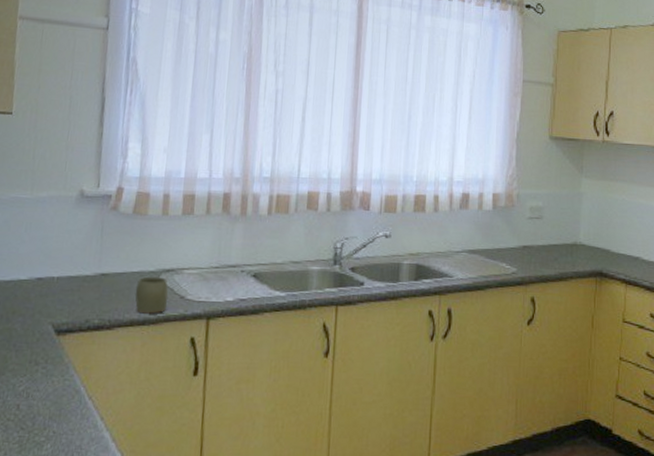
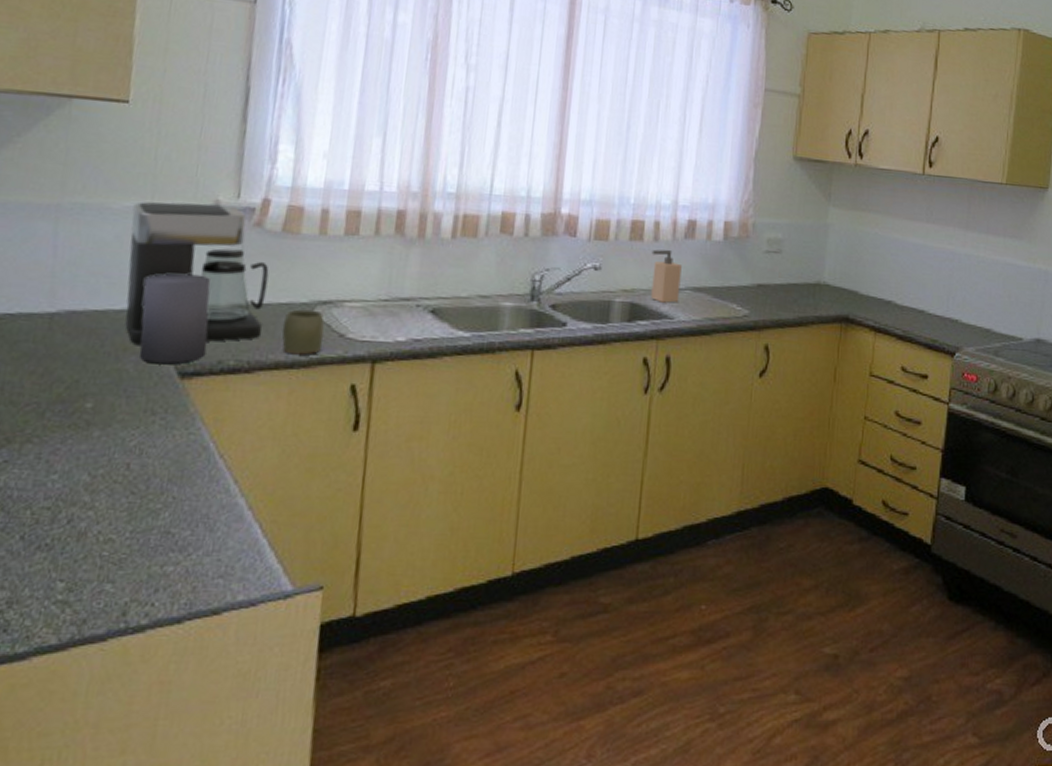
coffee maker: none [13,192,124,308] -> present [125,202,269,345]
canister: none [24,250,79,324] -> present [139,273,212,365]
soap dispenser: none [432,218,458,264] -> present [651,249,682,303]

